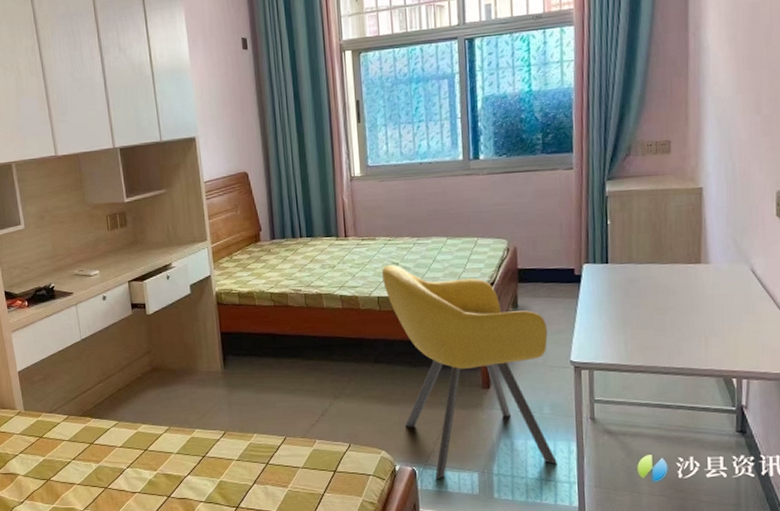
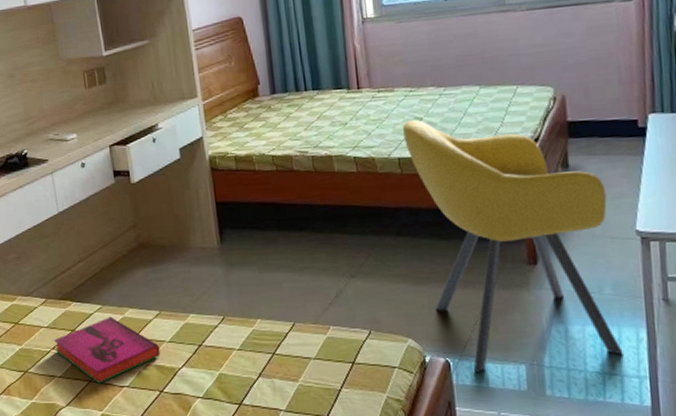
hardback book: none [74,431,169,490] -> present [53,316,161,384]

